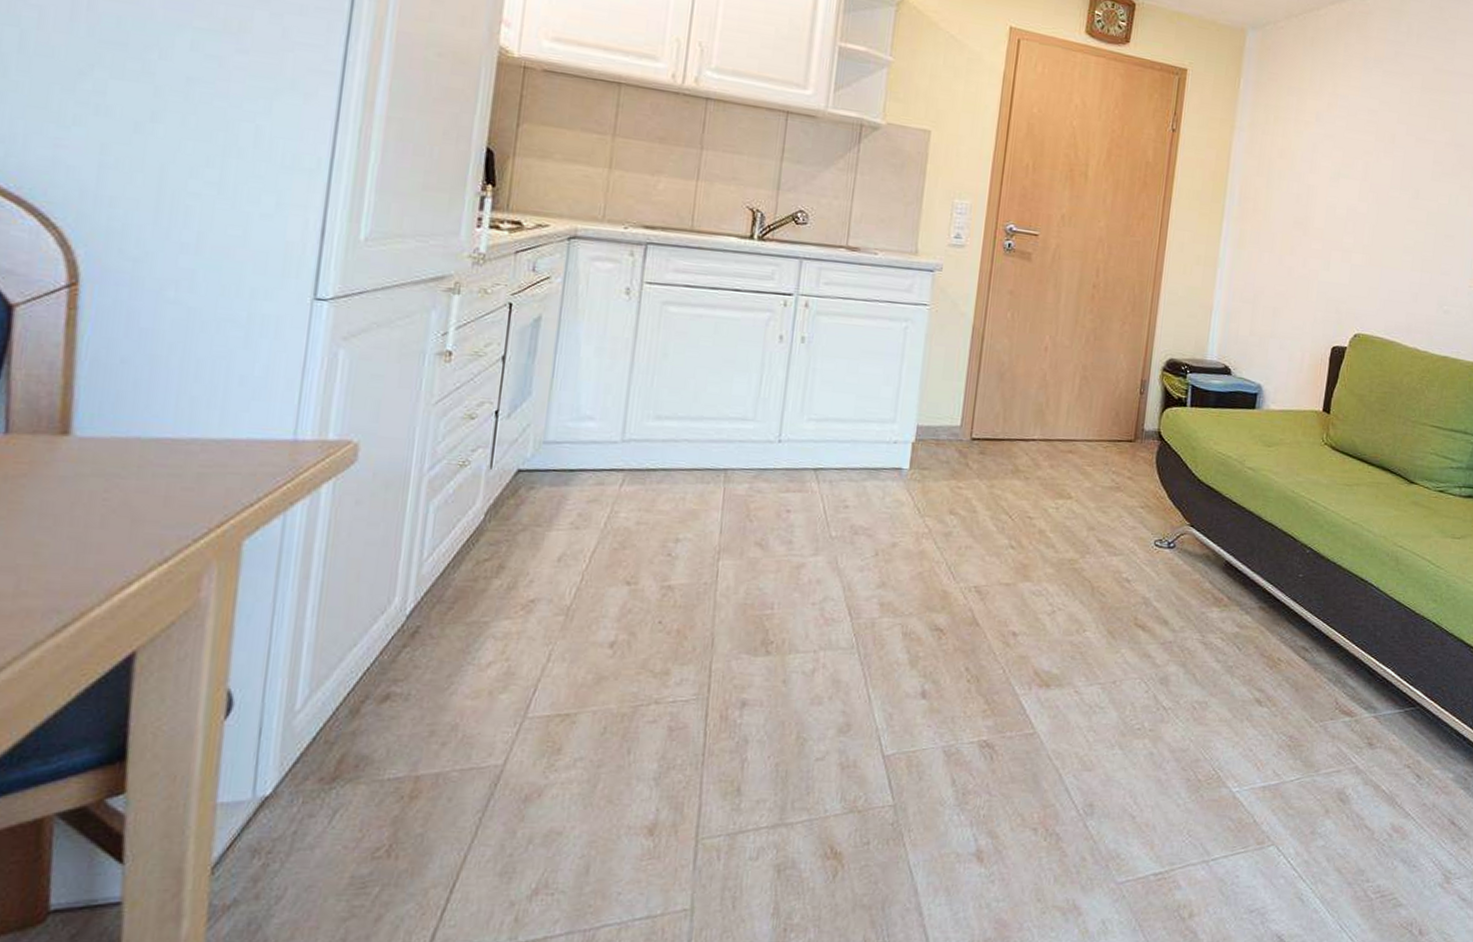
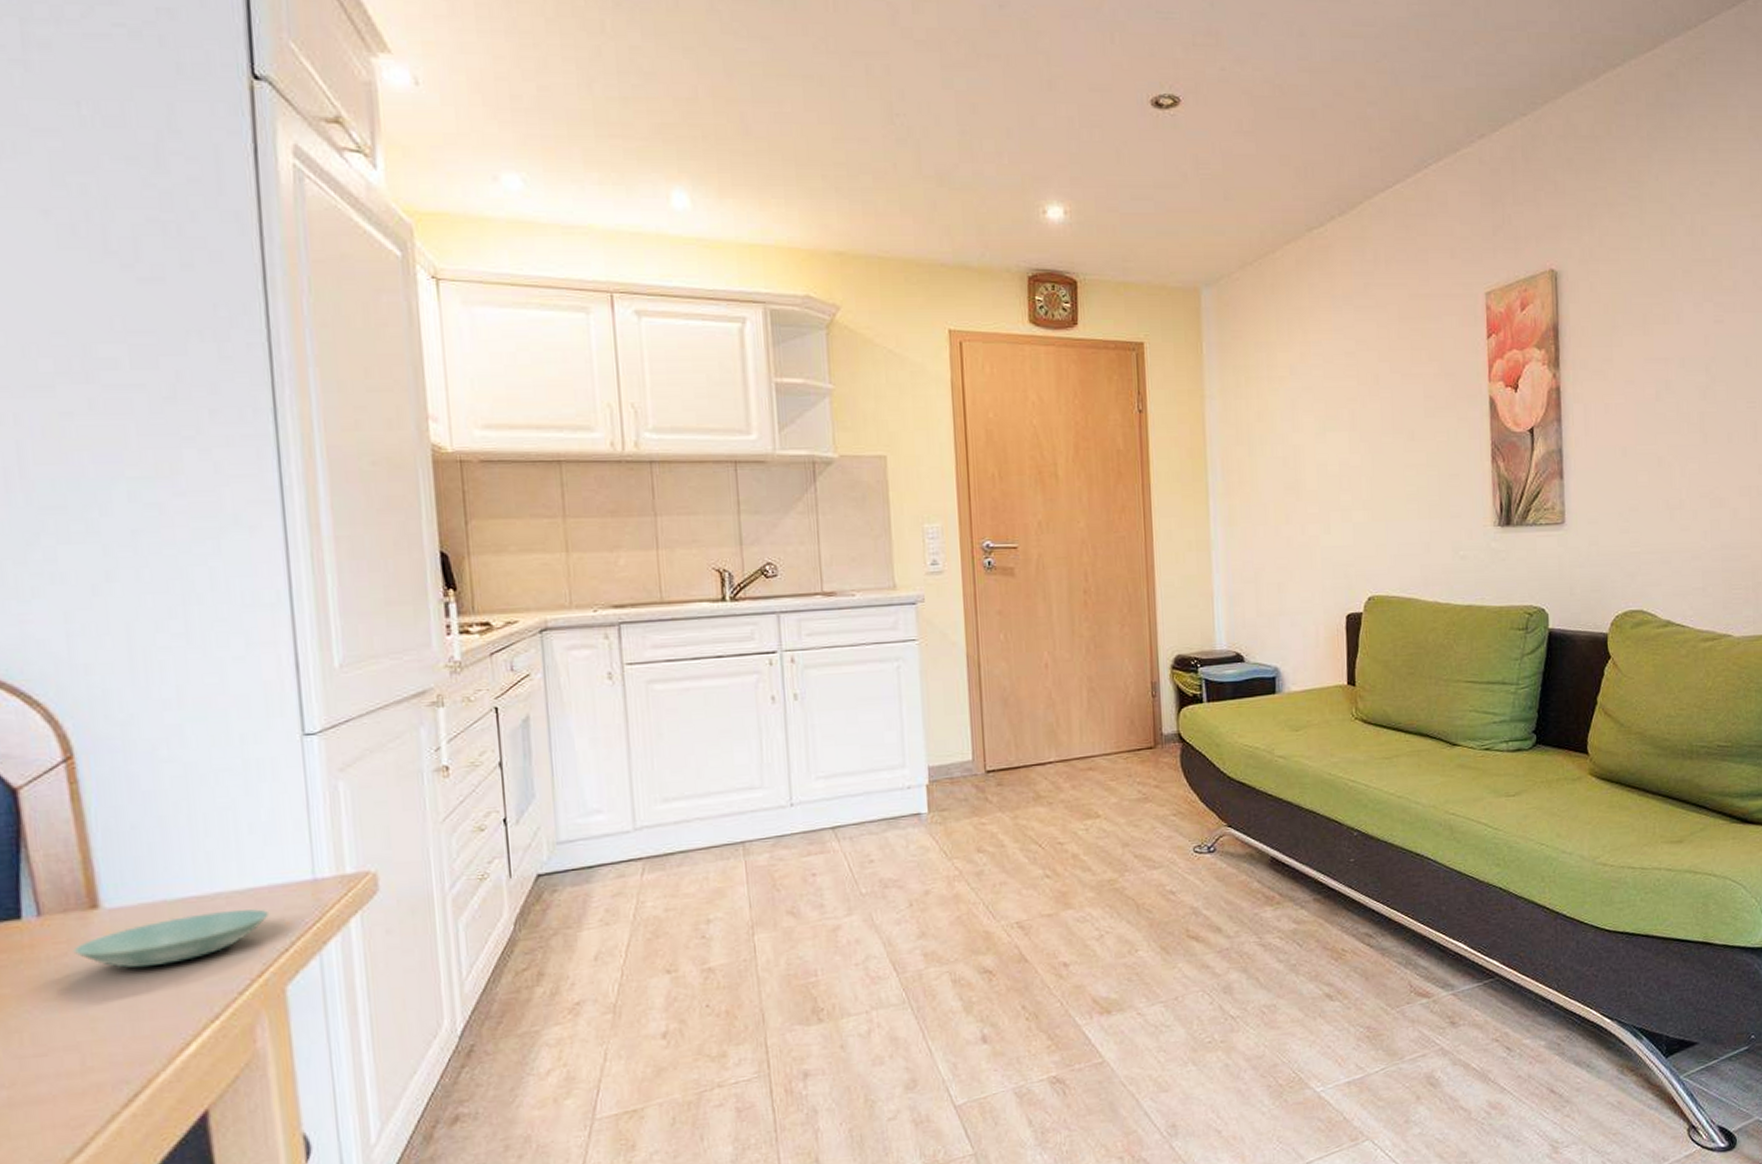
saucer: none [33,455,241,501] -> present [73,909,269,969]

